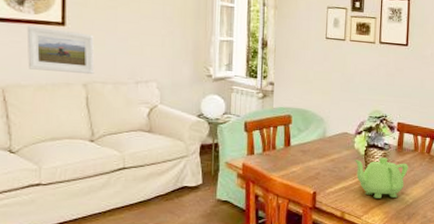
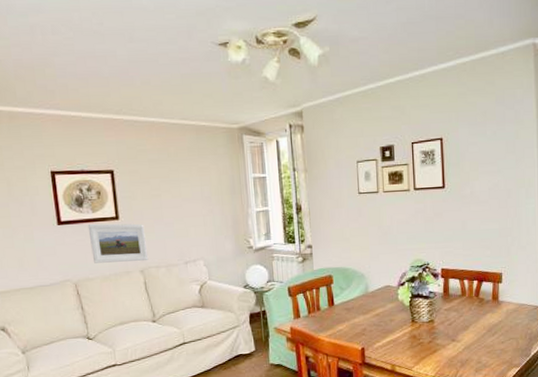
teapot: present [354,157,408,198] -> none [399,306,457,348]

